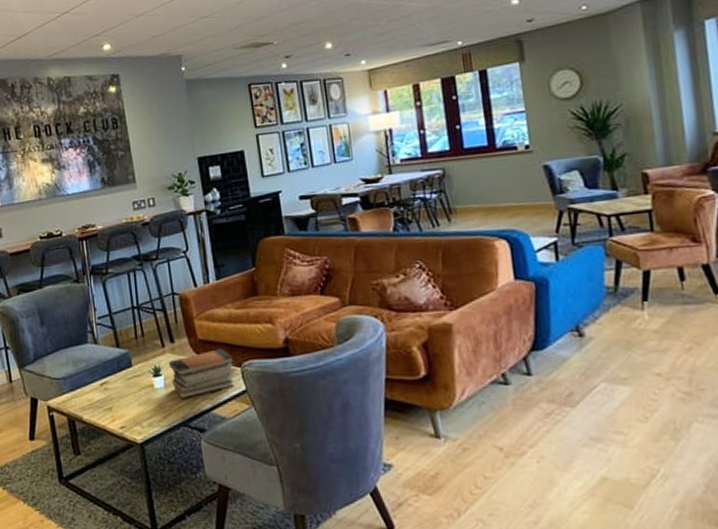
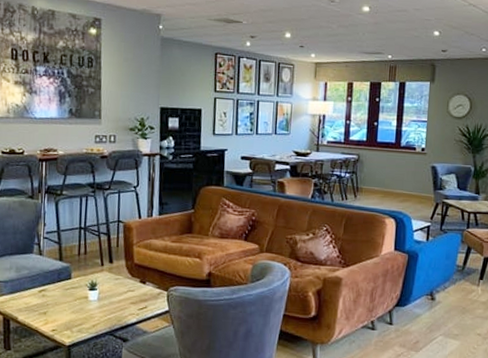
book stack: present [169,348,235,400] -> none [105,273,163,312]

